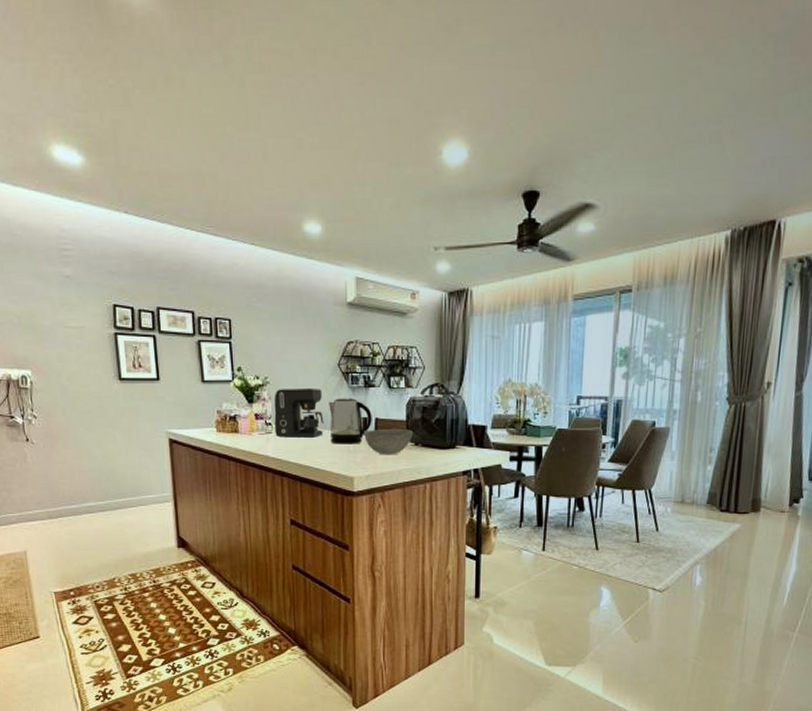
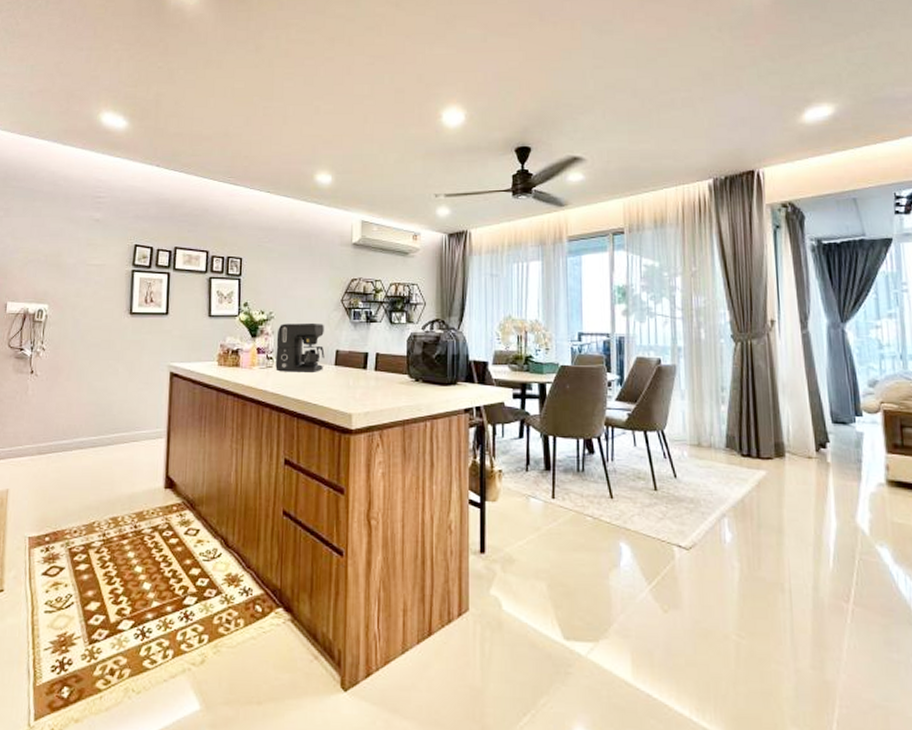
kettle: present [329,397,372,444] -> none [329,332,373,380]
bowl: present [363,428,413,455] -> none [363,363,413,391]

